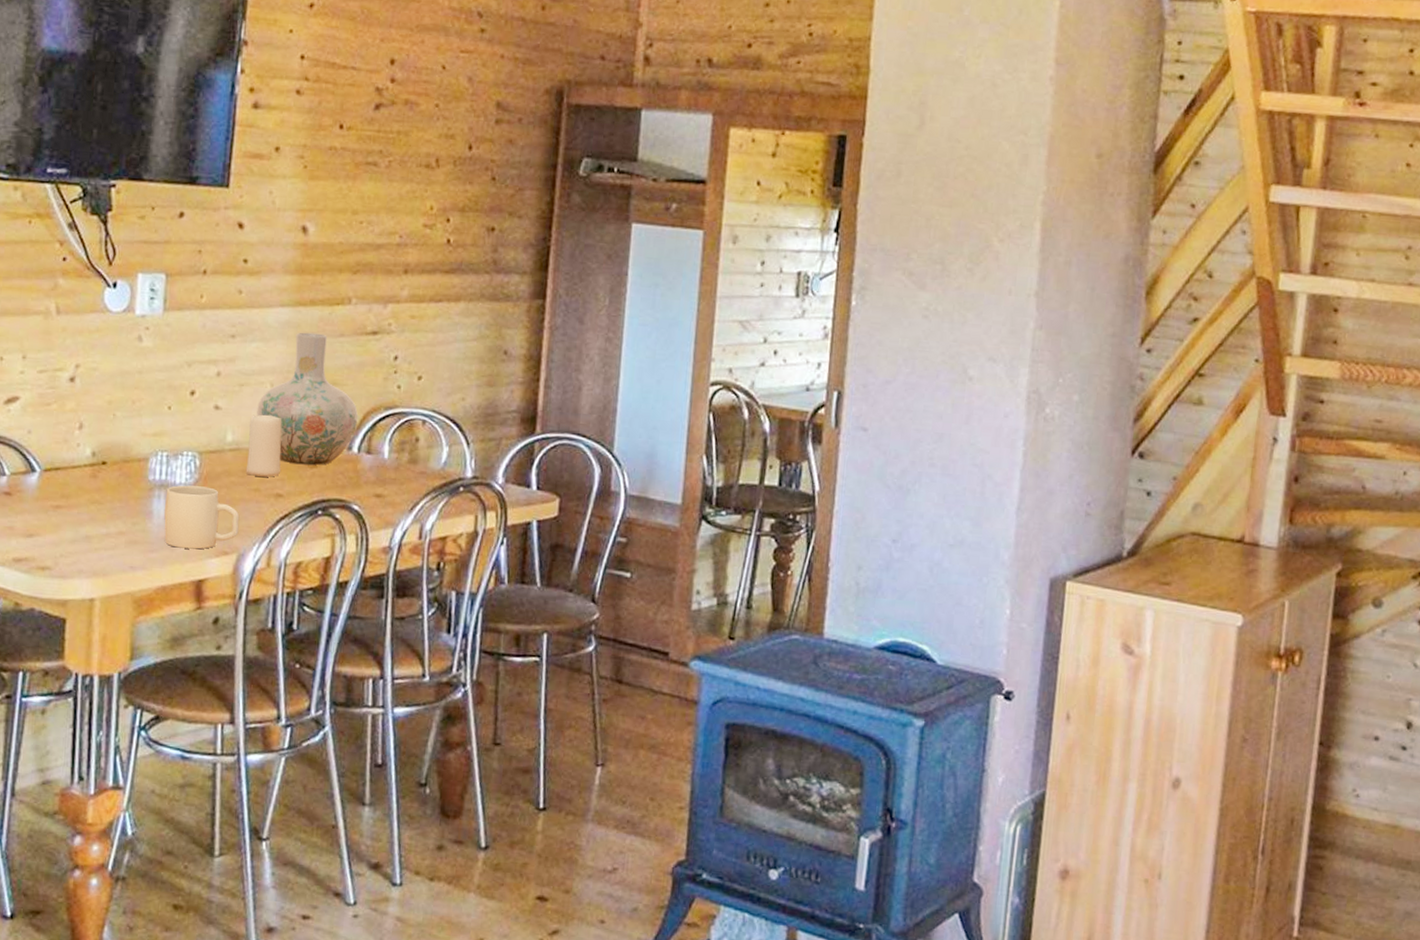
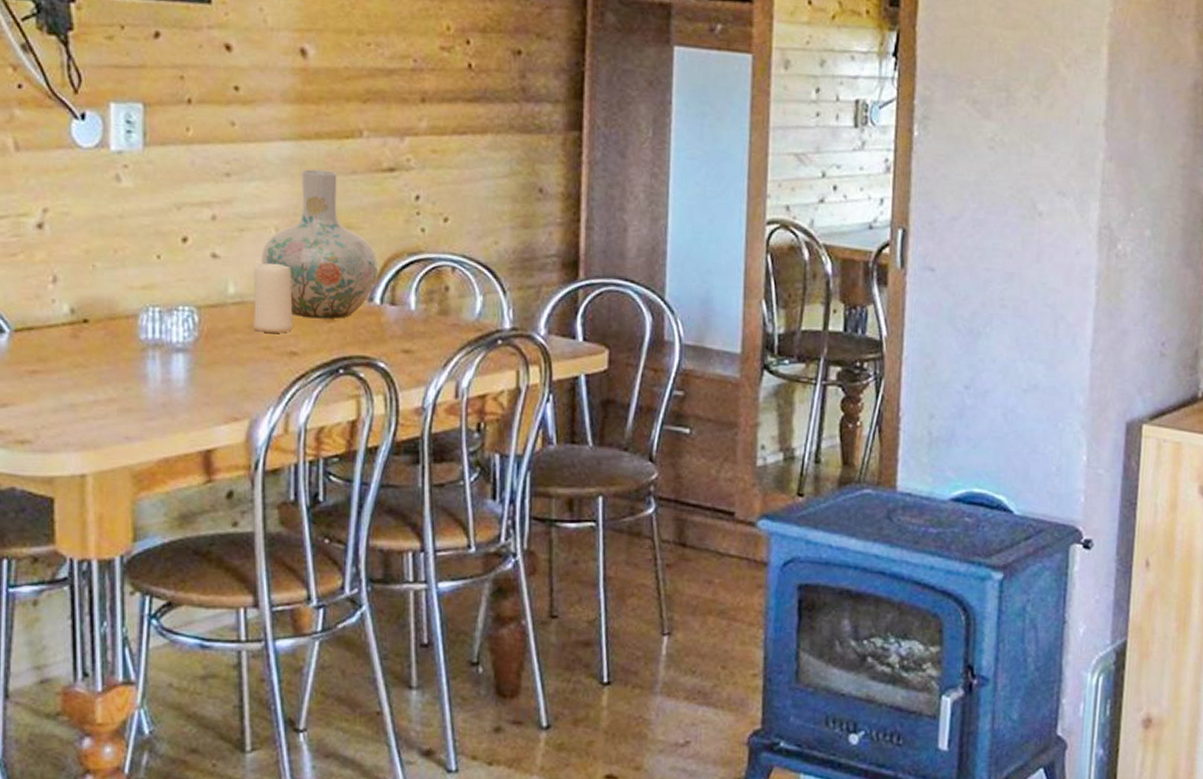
mug: present [164,485,240,550] -> none [161,344,249,416]

